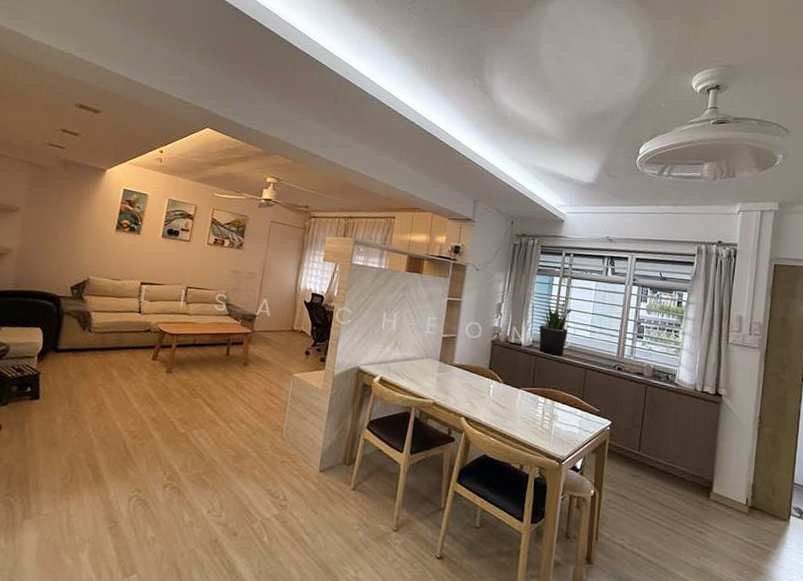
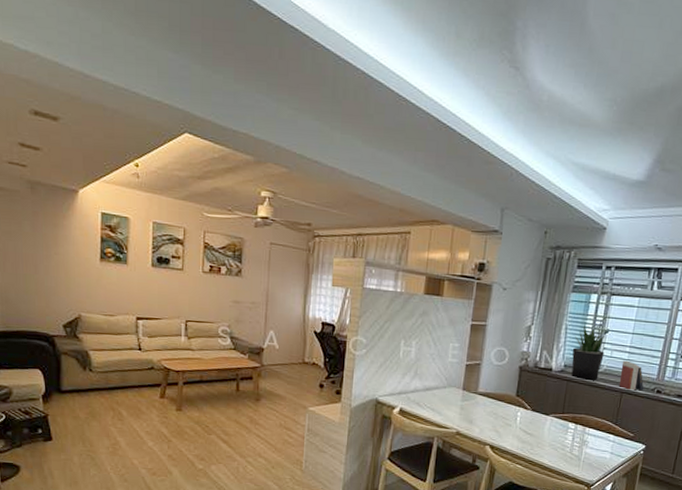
books: none [583,338,606,368] -> present [618,360,644,391]

